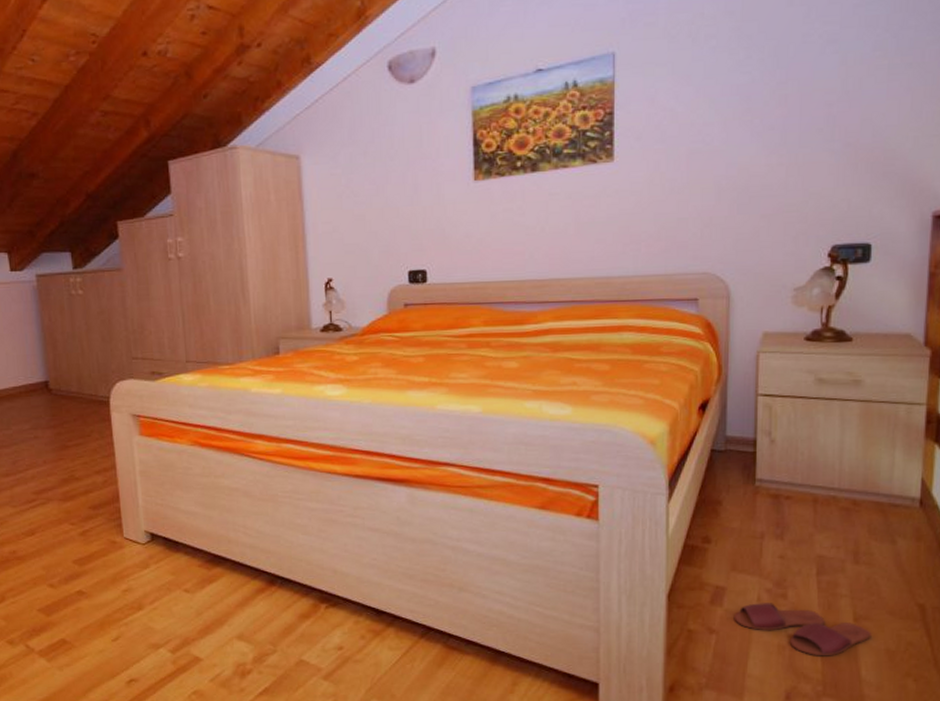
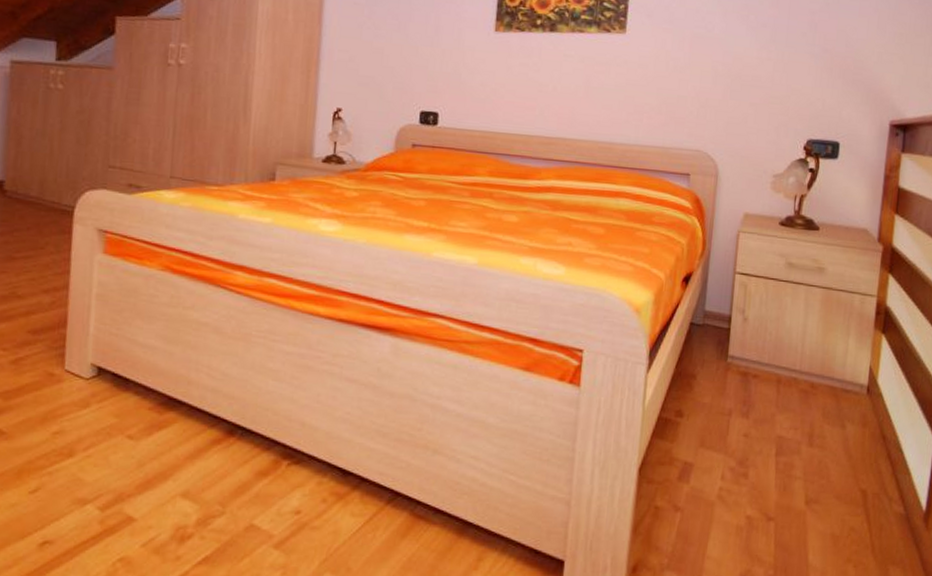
slippers: present [734,603,872,656] -> none [698,481,820,539]

